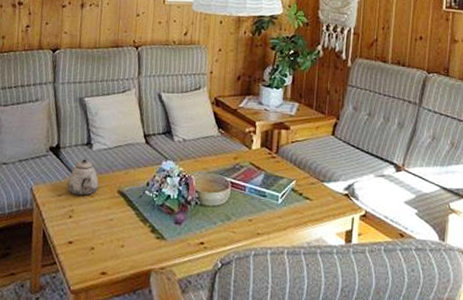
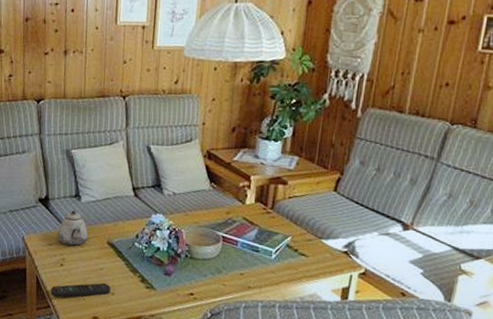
remote control: none [57,234,120,253] -> present [51,282,110,298]

